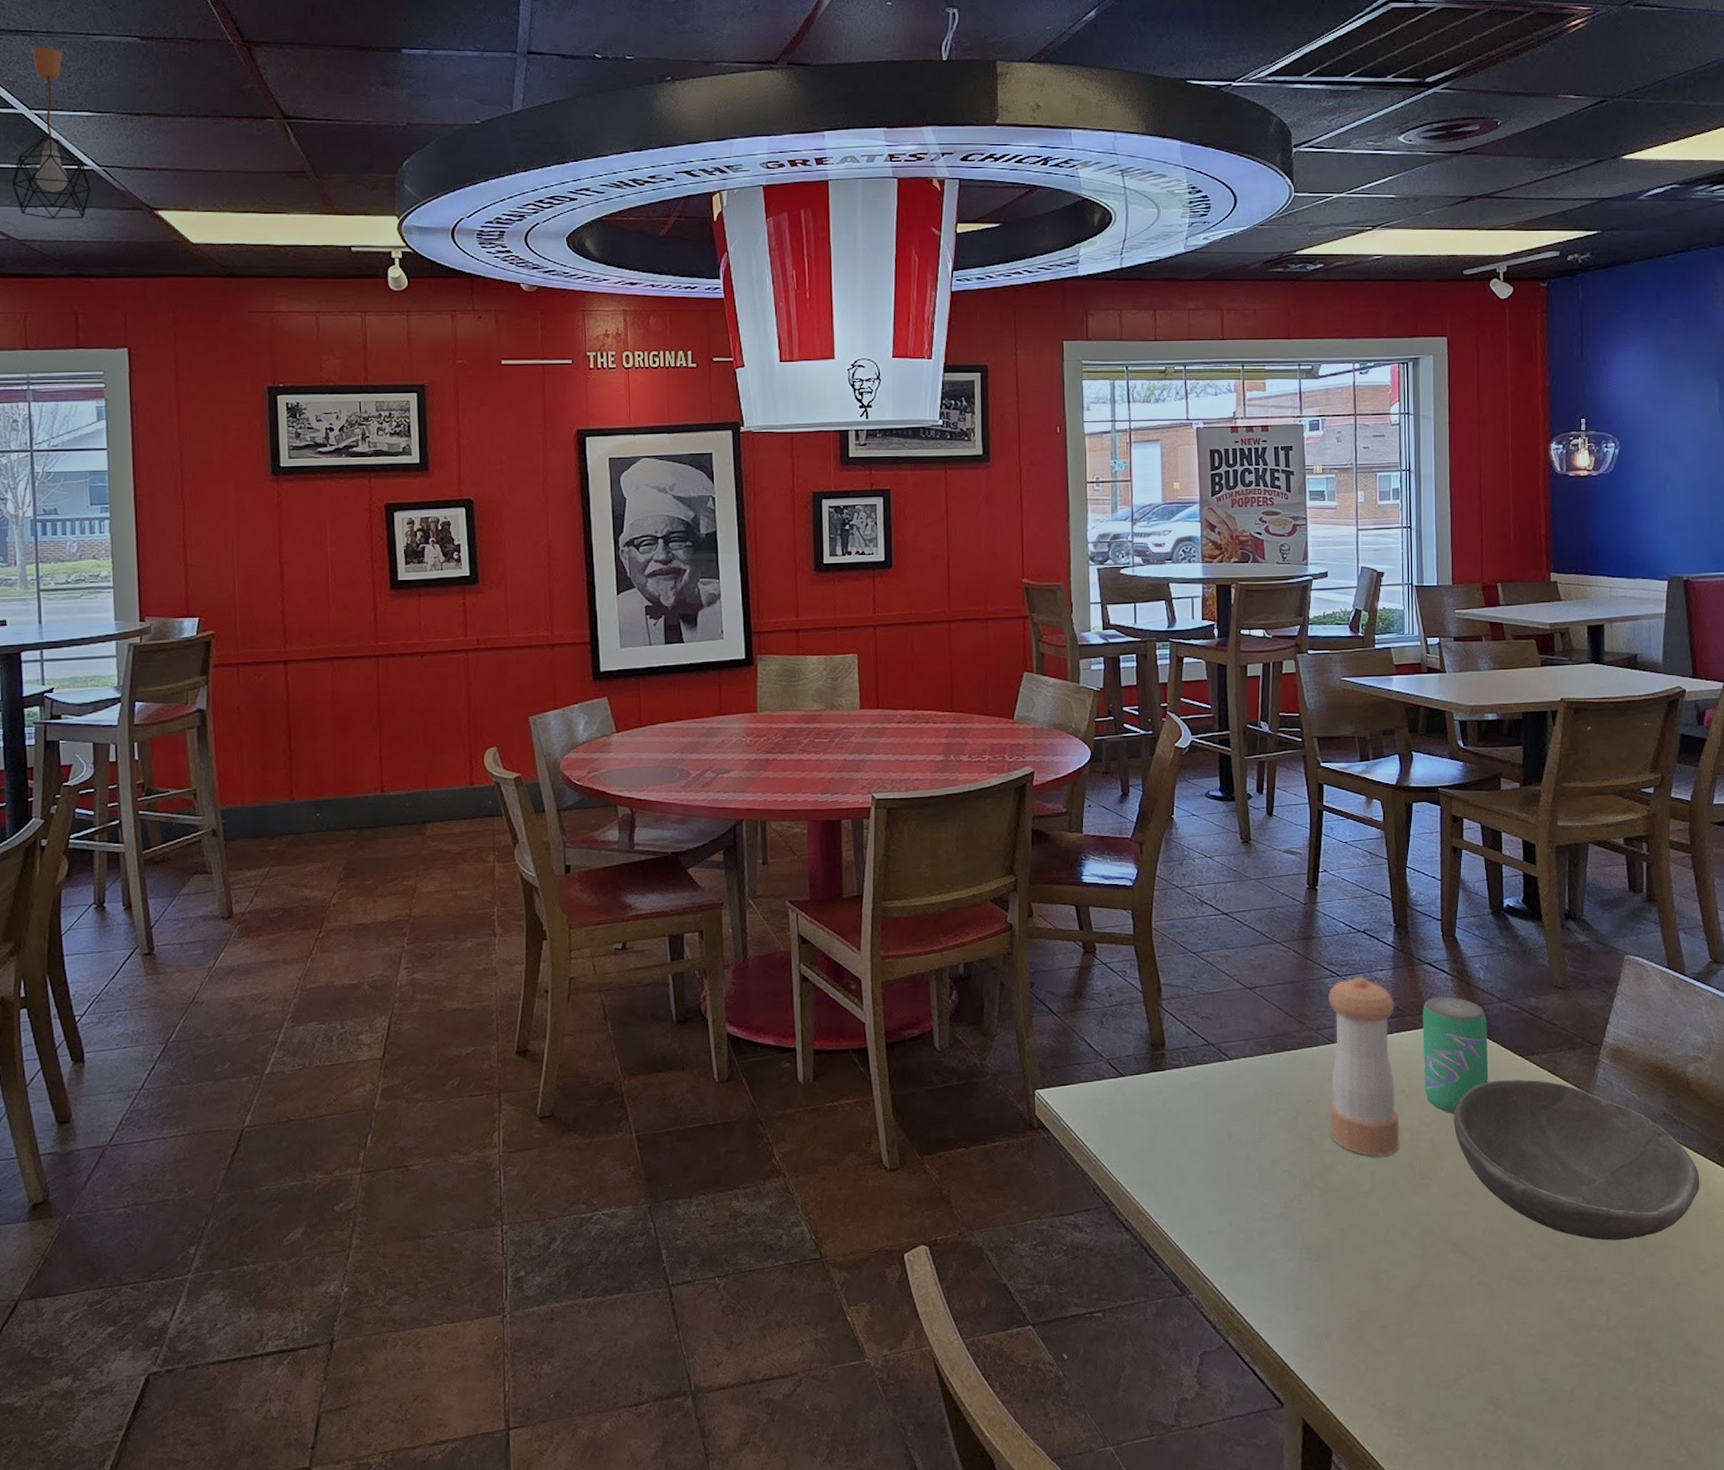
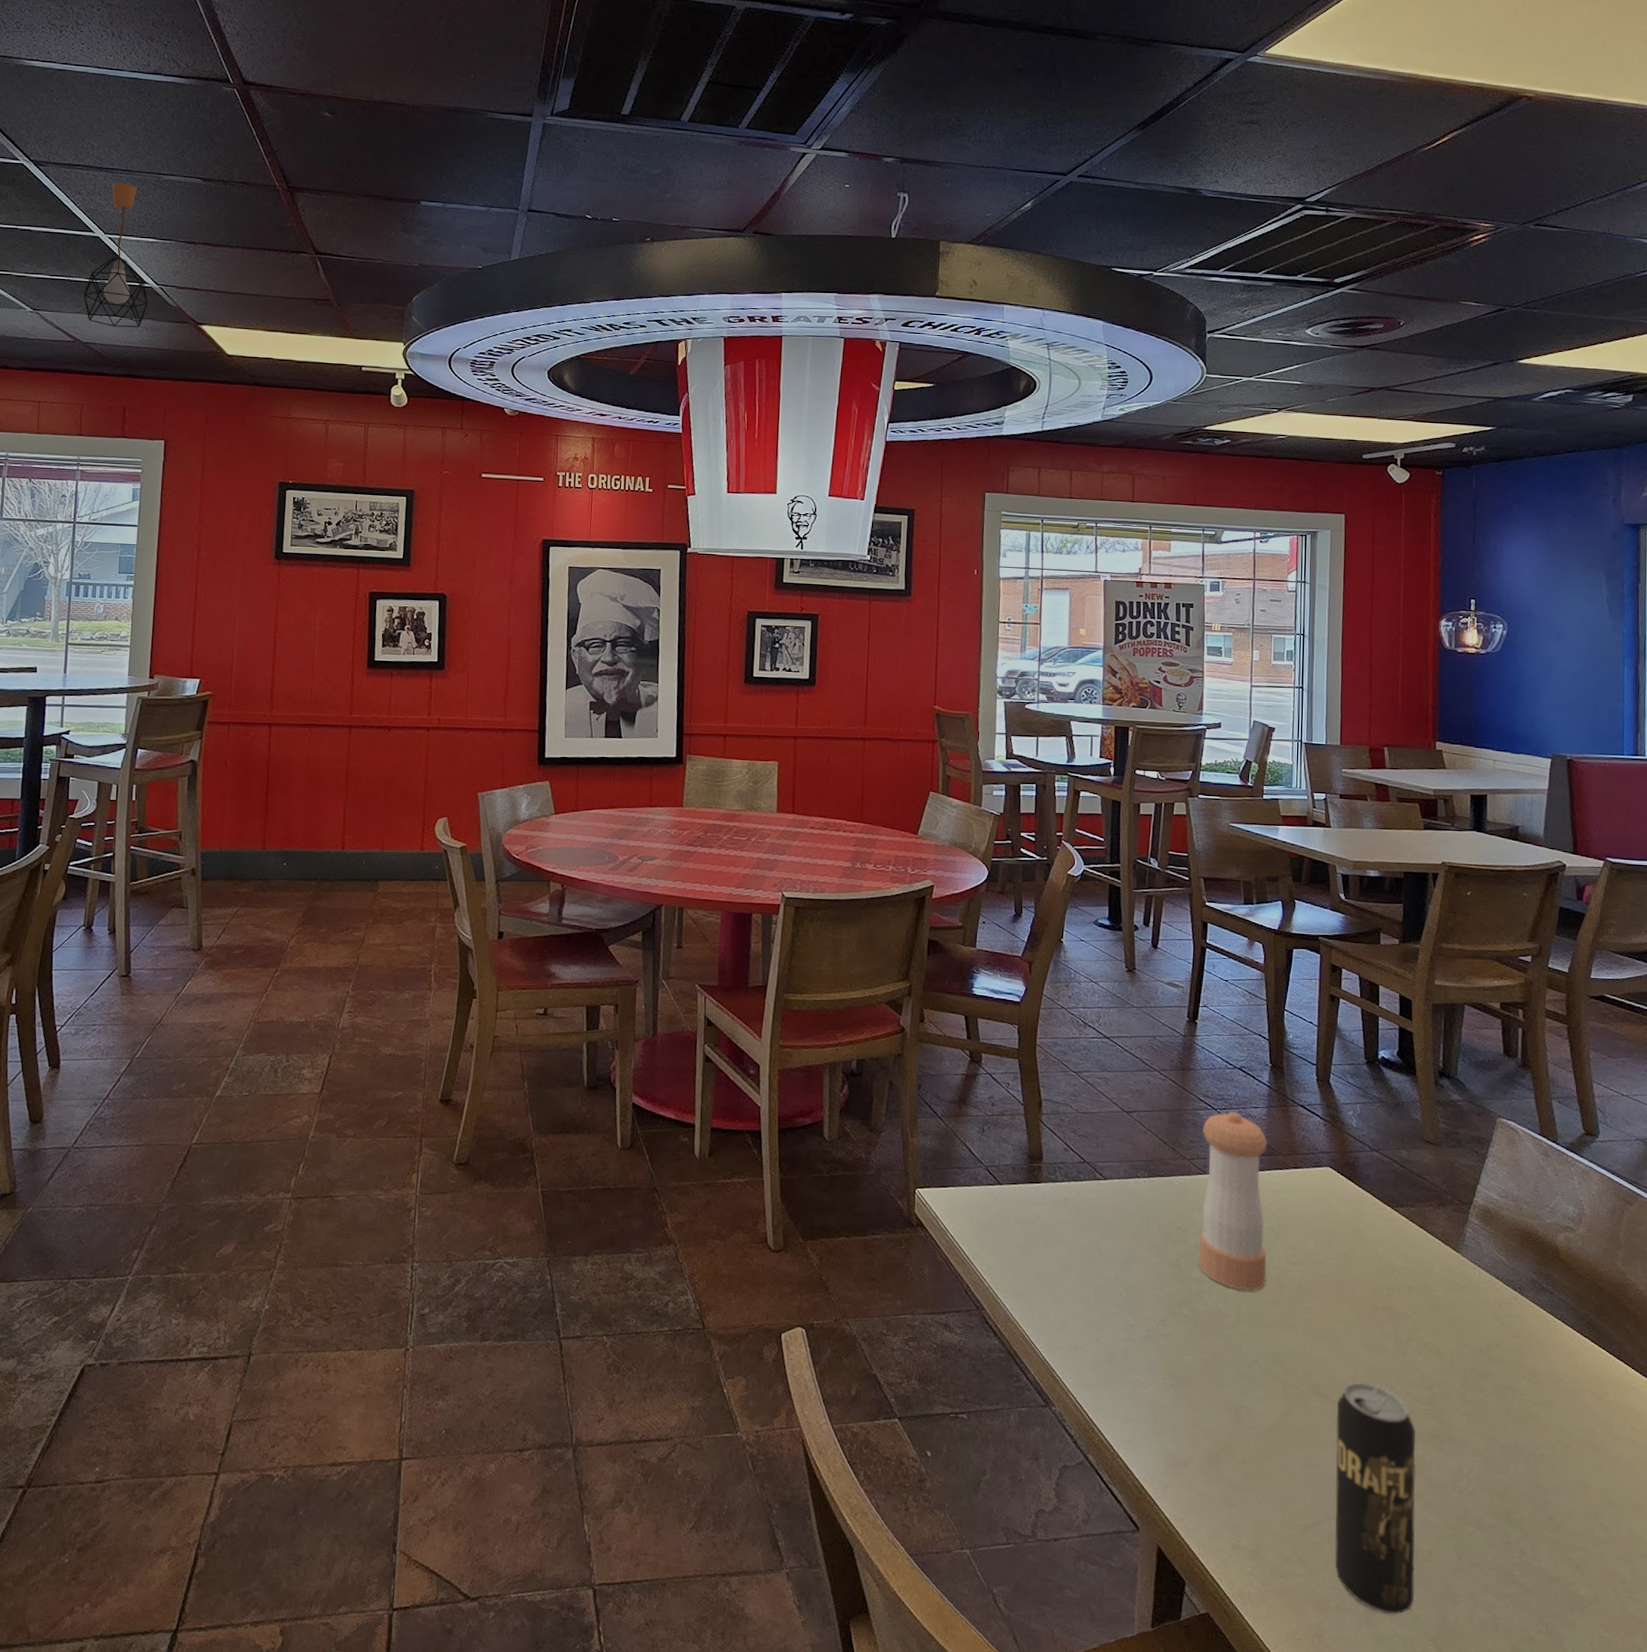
beverage can: present [1423,996,1489,1114] -> none [1293,1139,1358,1257]
bowl: present [1453,1079,1700,1241] -> none [1320,1228,1567,1403]
beverage can: none [1475,1234,1559,1457] -> present [1334,1382,1416,1615]

